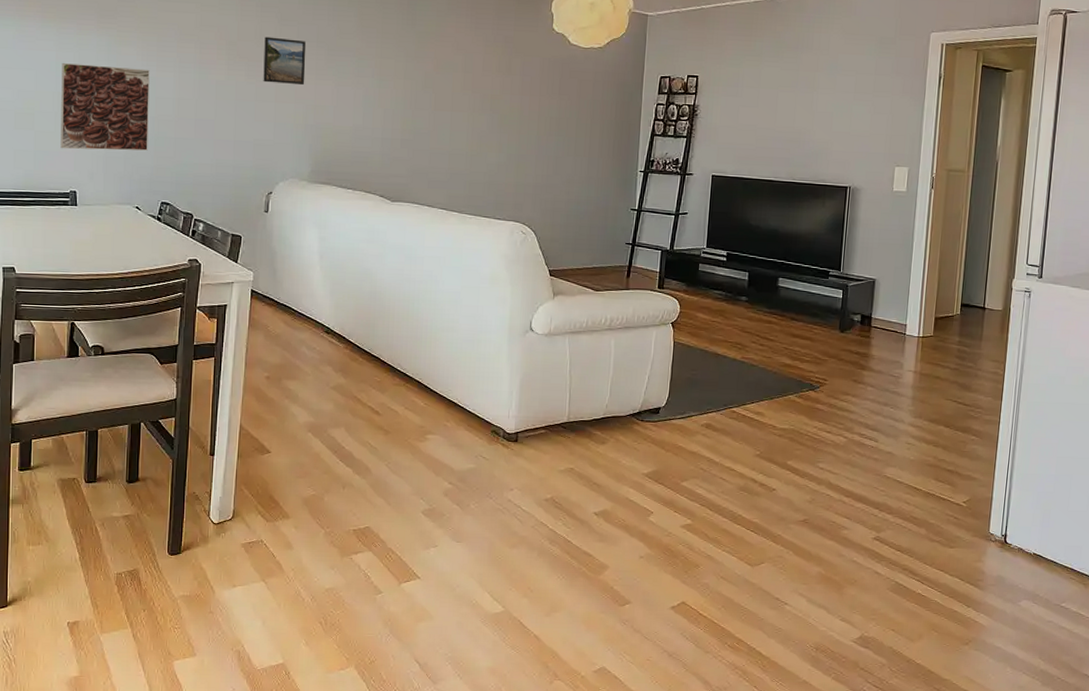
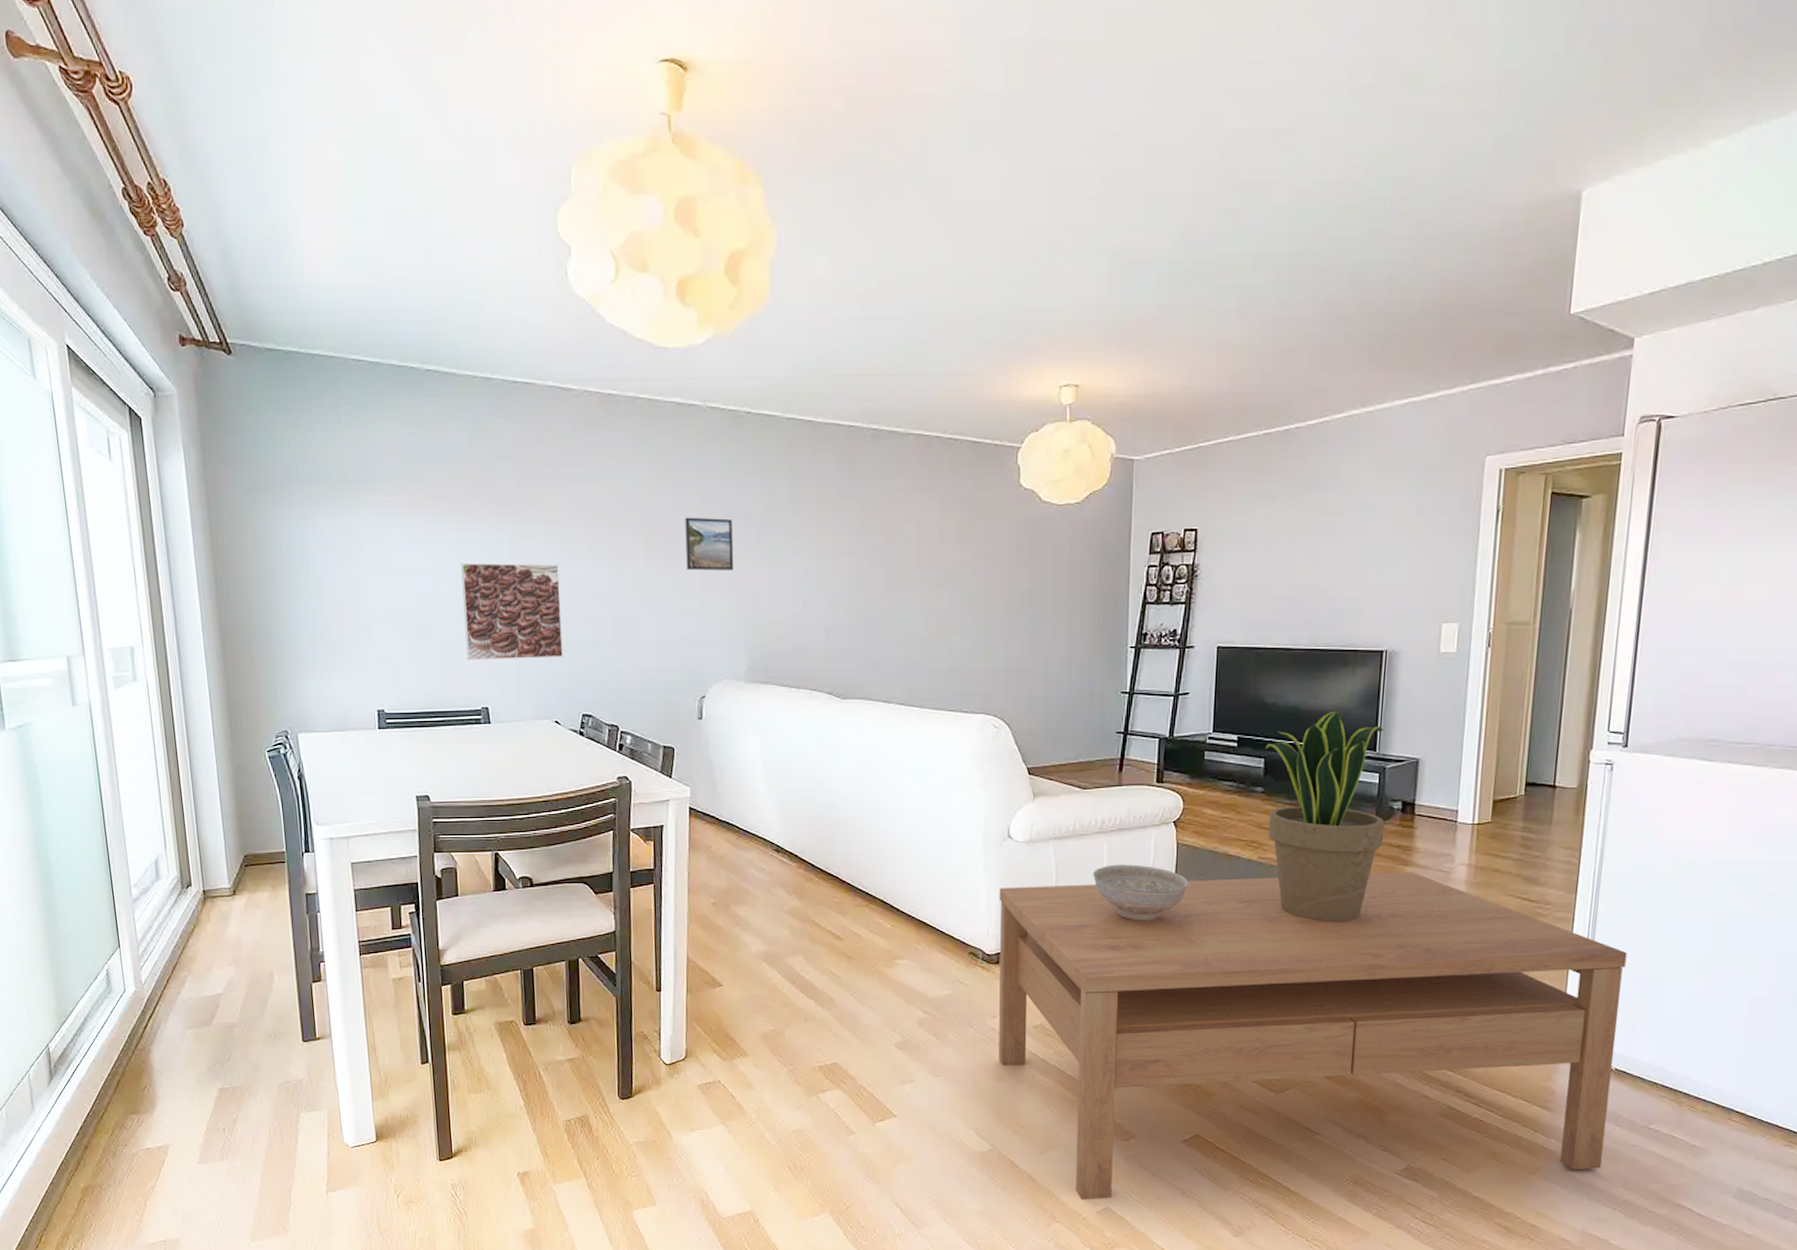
coffee table: none [513,373,1043,660] -> present [998,872,1627,1200]
decorative bowl: none [601,358,683,409] -> present [1092,864,1189,921]
potted plant: none [750,235,847,417] -> present [1265,710,1385,923]

